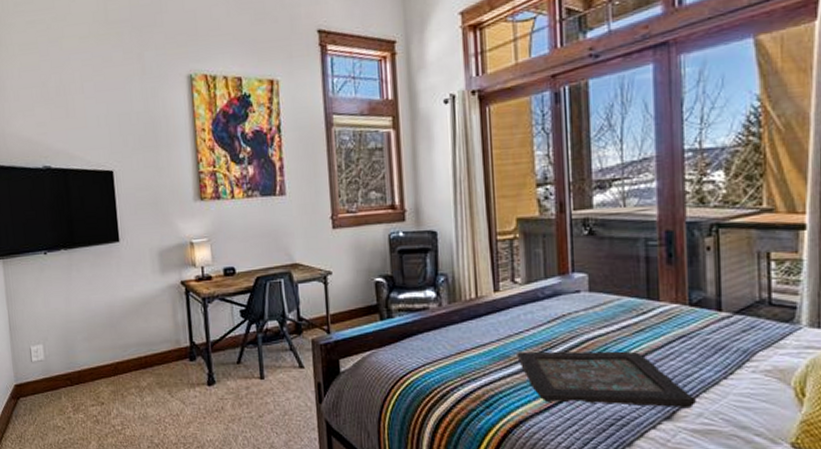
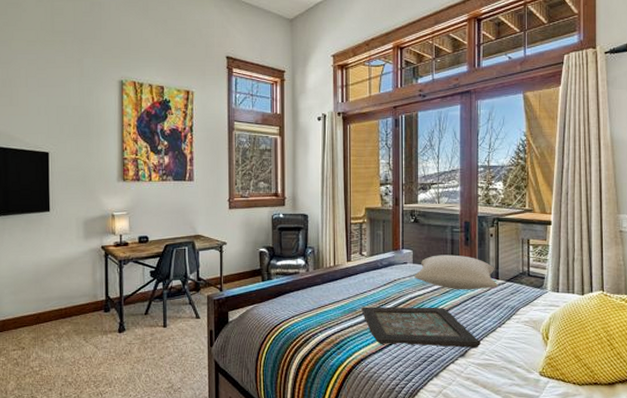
pillow: none [591,278,722,328] -> present [414,255,499,290]

